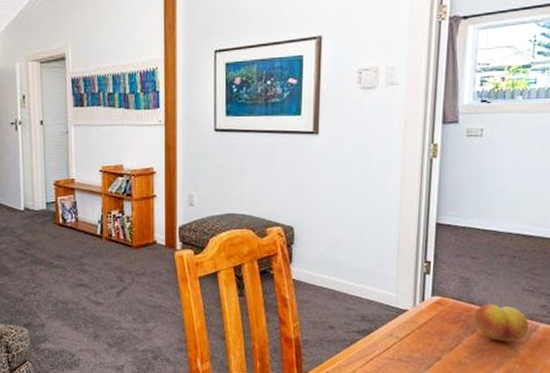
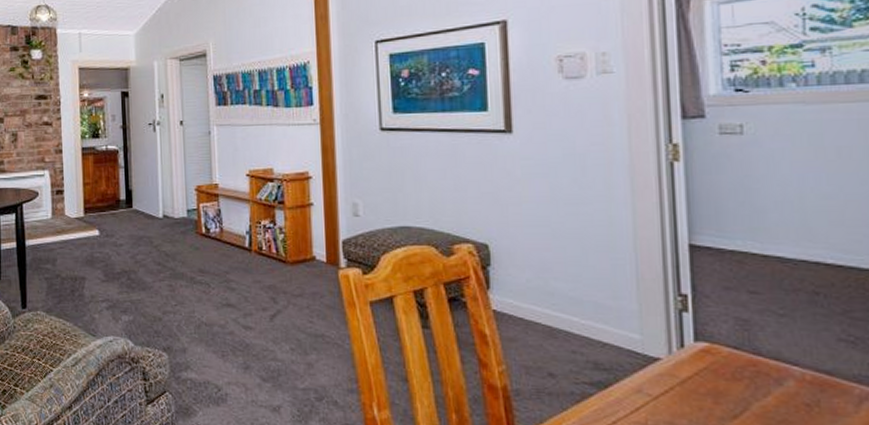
fruit: present [473,303,529,342] -> none [764,356,856,414]

